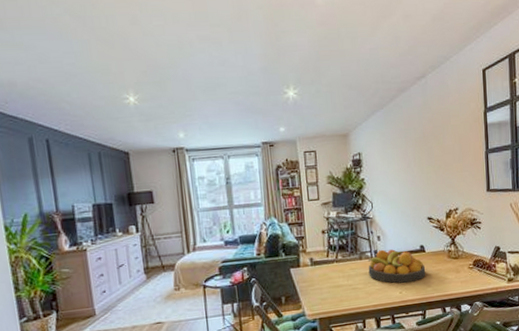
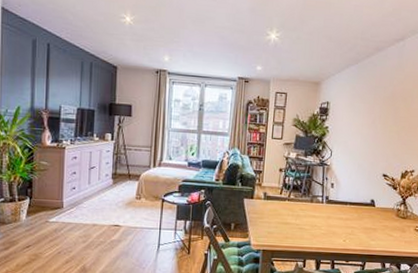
fruit bowl: present [367,249,426,284] -> none [317,196,373,234]

